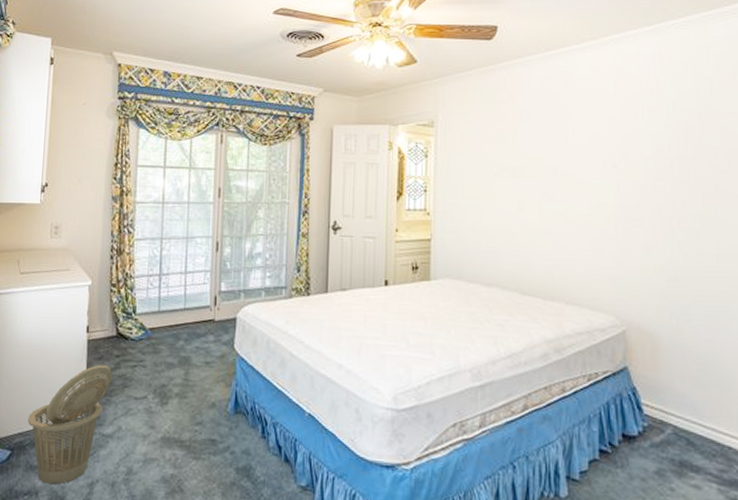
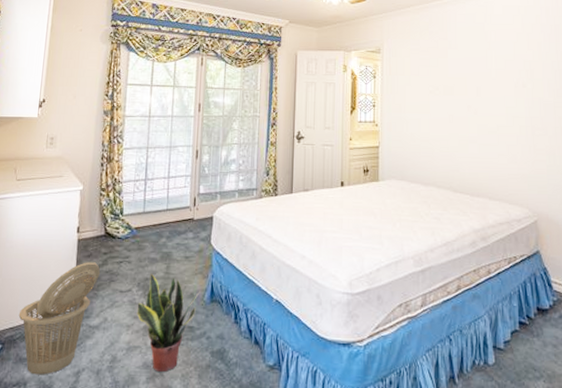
potted plant: none [153,379,223,488] -> present [136,273,200,372]

